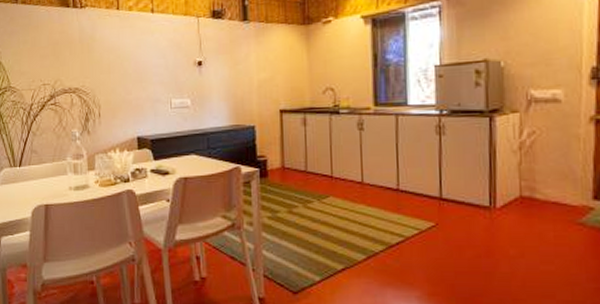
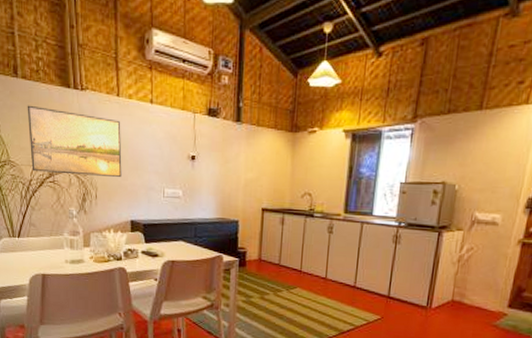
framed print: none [27,28,125,95] -> present [27,105,122,177]

